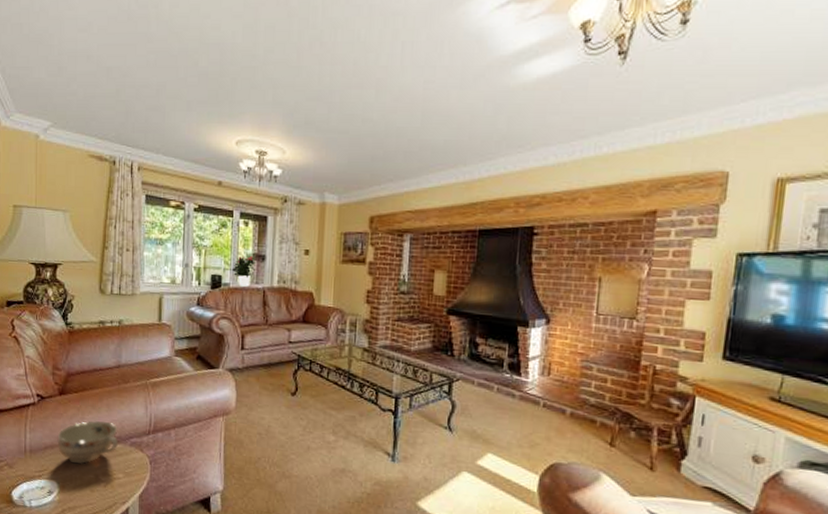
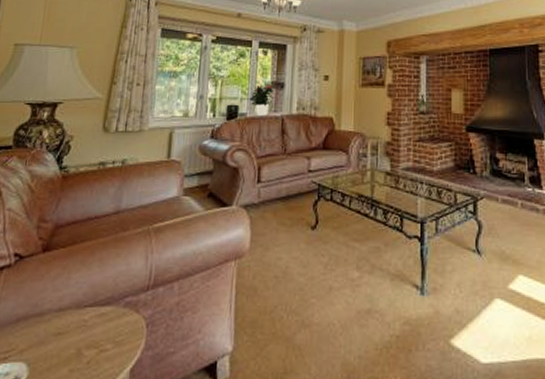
teacup: present [57,421,119,465] -> none [32,280,111,337]

